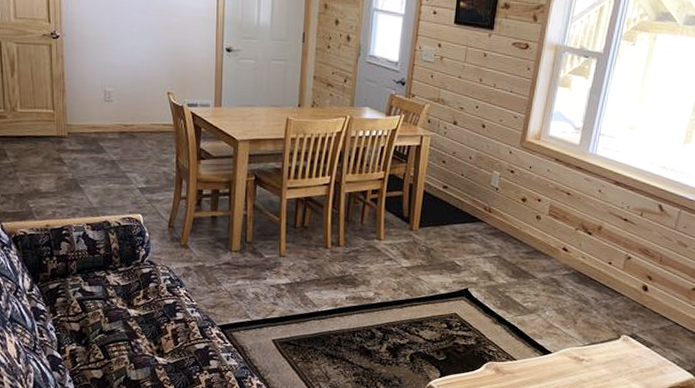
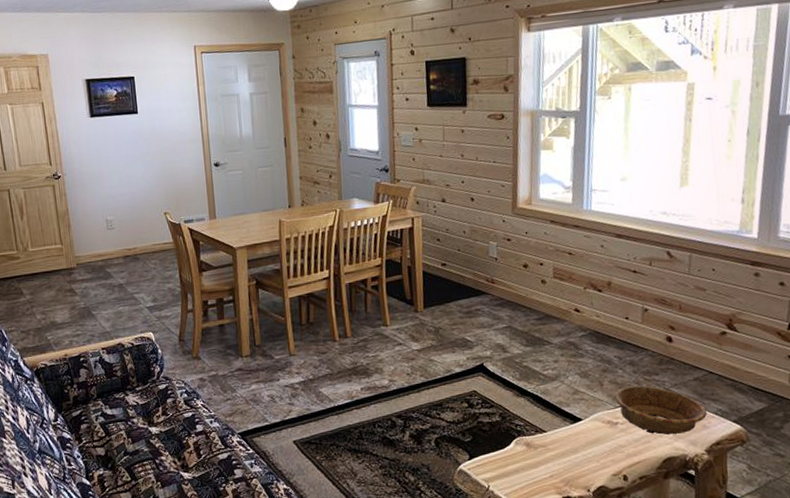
decorative bowl: none [585,327,666,377] -> present [614,385,708,436]

